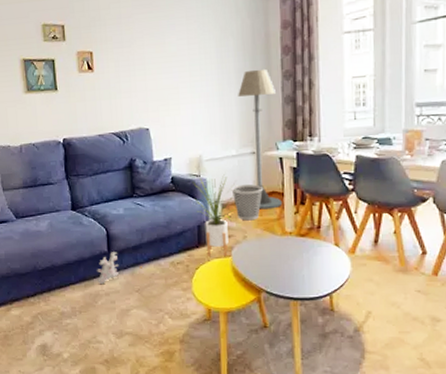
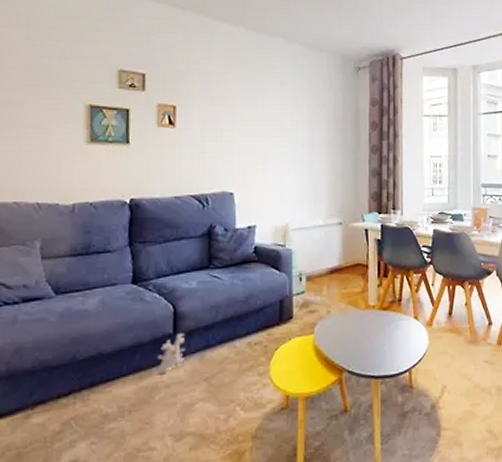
house plant: present [194,174,236,257] -> none [279,245,321,335]
wastebasket: present [231,184,264,221] -> none [317,256,349,295]
floor lamp: present [238,70,283,210] -> none [328,142,367,282]

